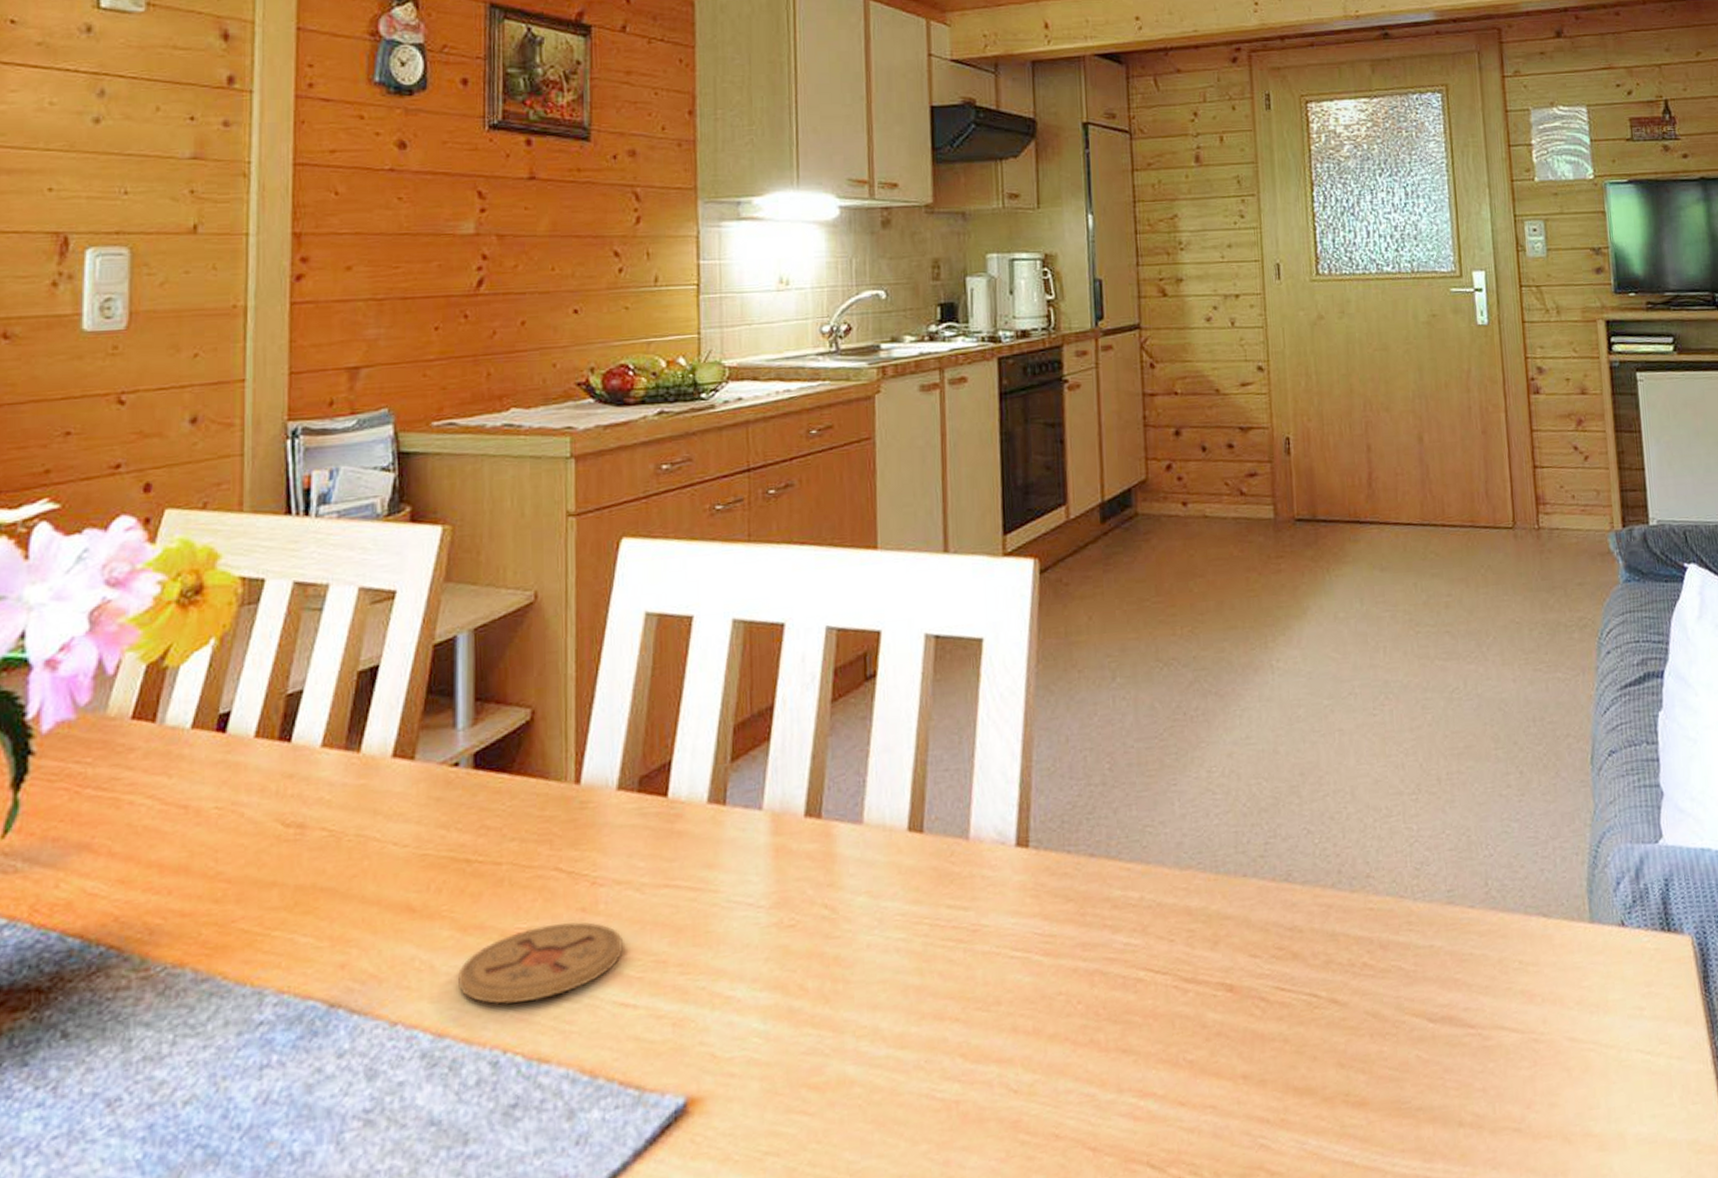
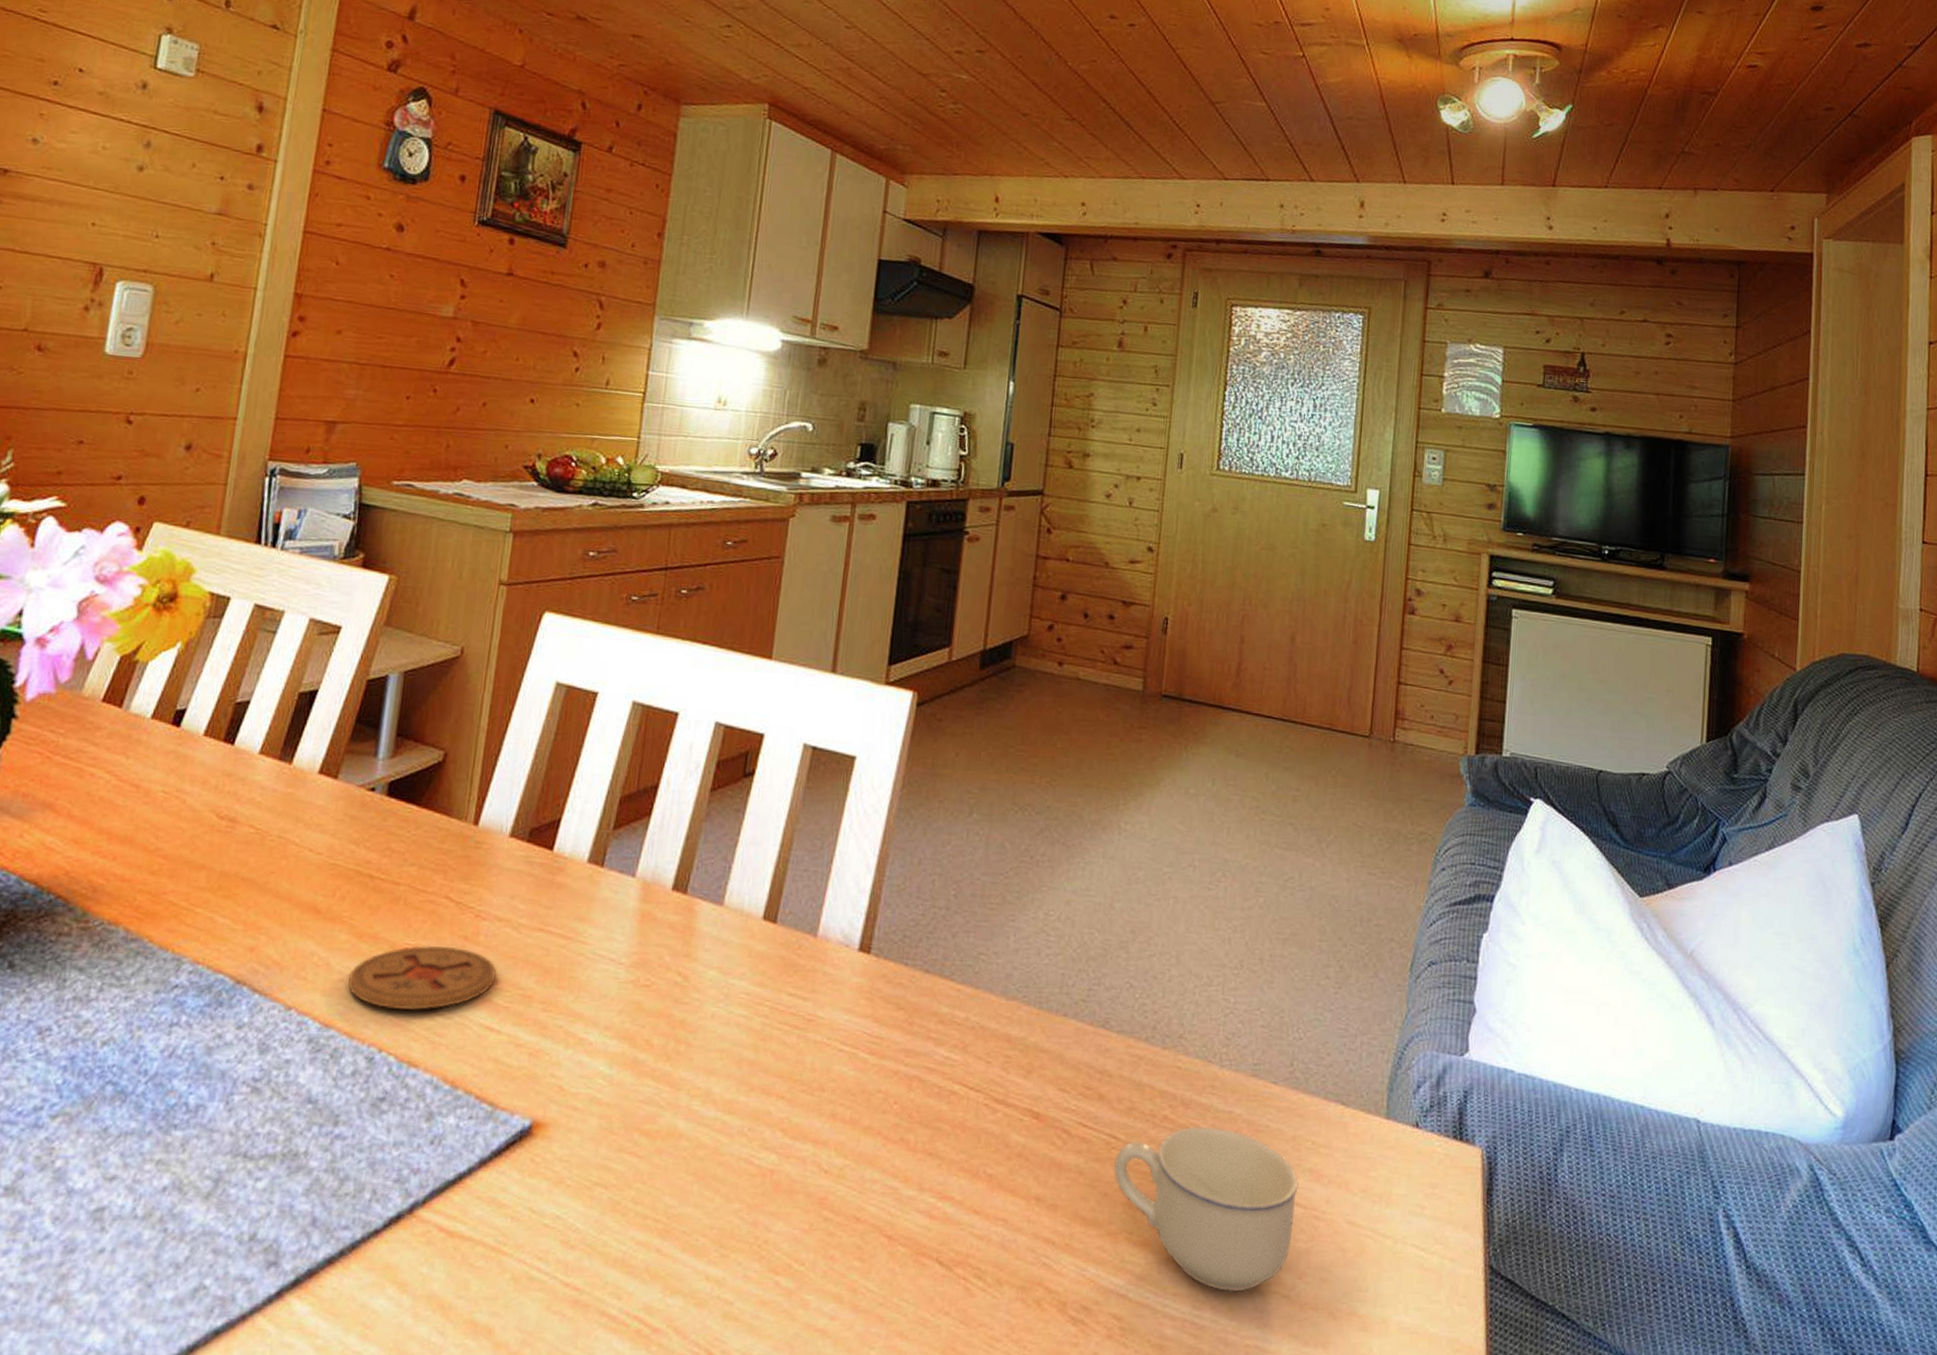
cup: none [1318,964,1514,1138] -> present [1113,1127,1299,1292]

